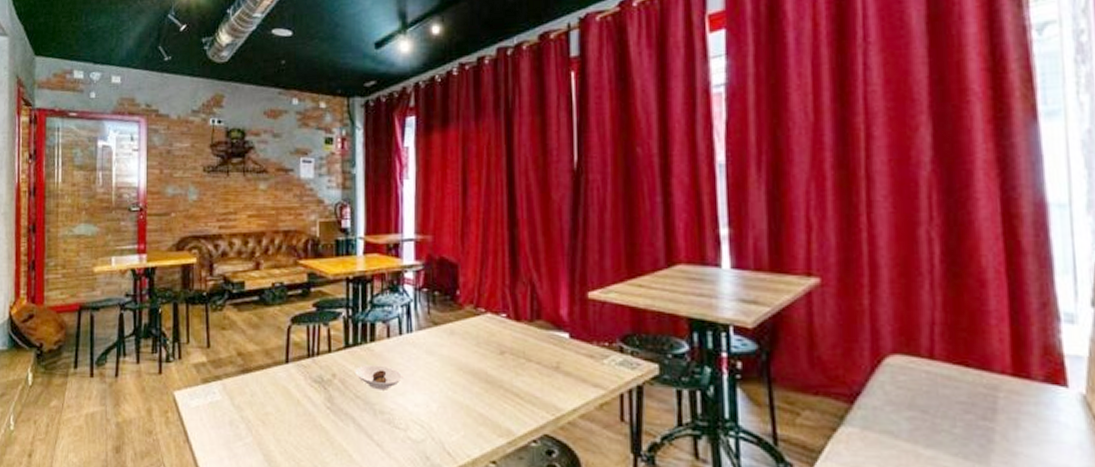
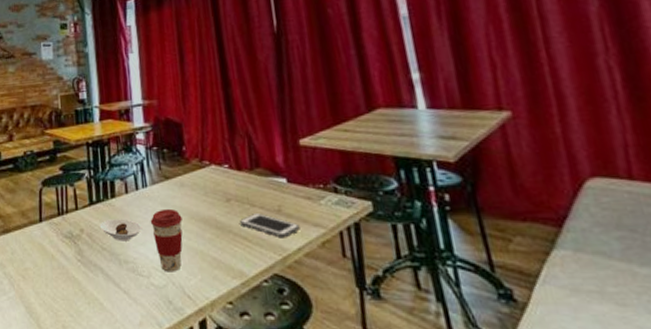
coffee cup: none [412,357,449,427] -> present [150,208,183,272]
cell phone: none [513,368,578,398] -> present [240,212,300,238]

